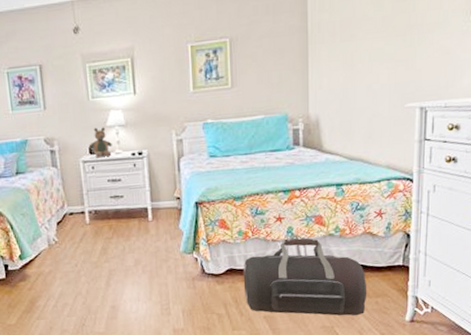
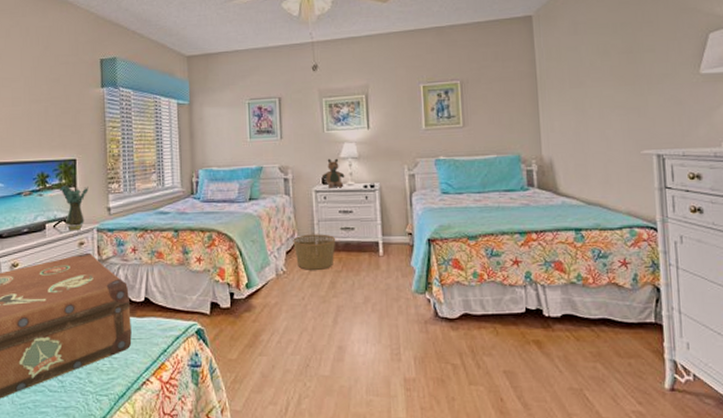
basket: none [63,203,106,239] -> present [293,234,336,270]
duffel bag: present [243,238,367,316] -> none [479,284,618,379]

